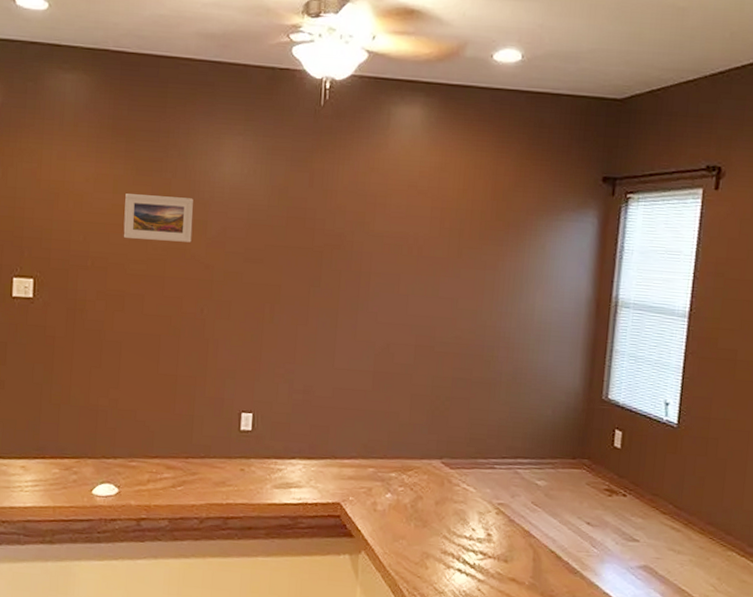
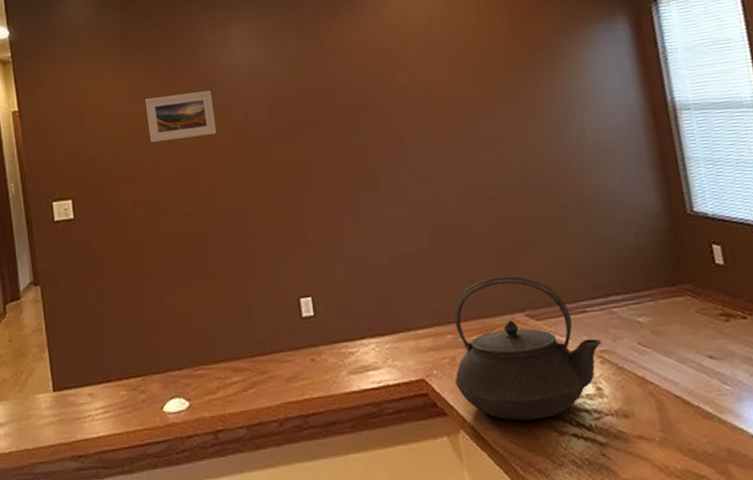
teapot: none [367,424,502,553] -> present [454,276,602,421]

